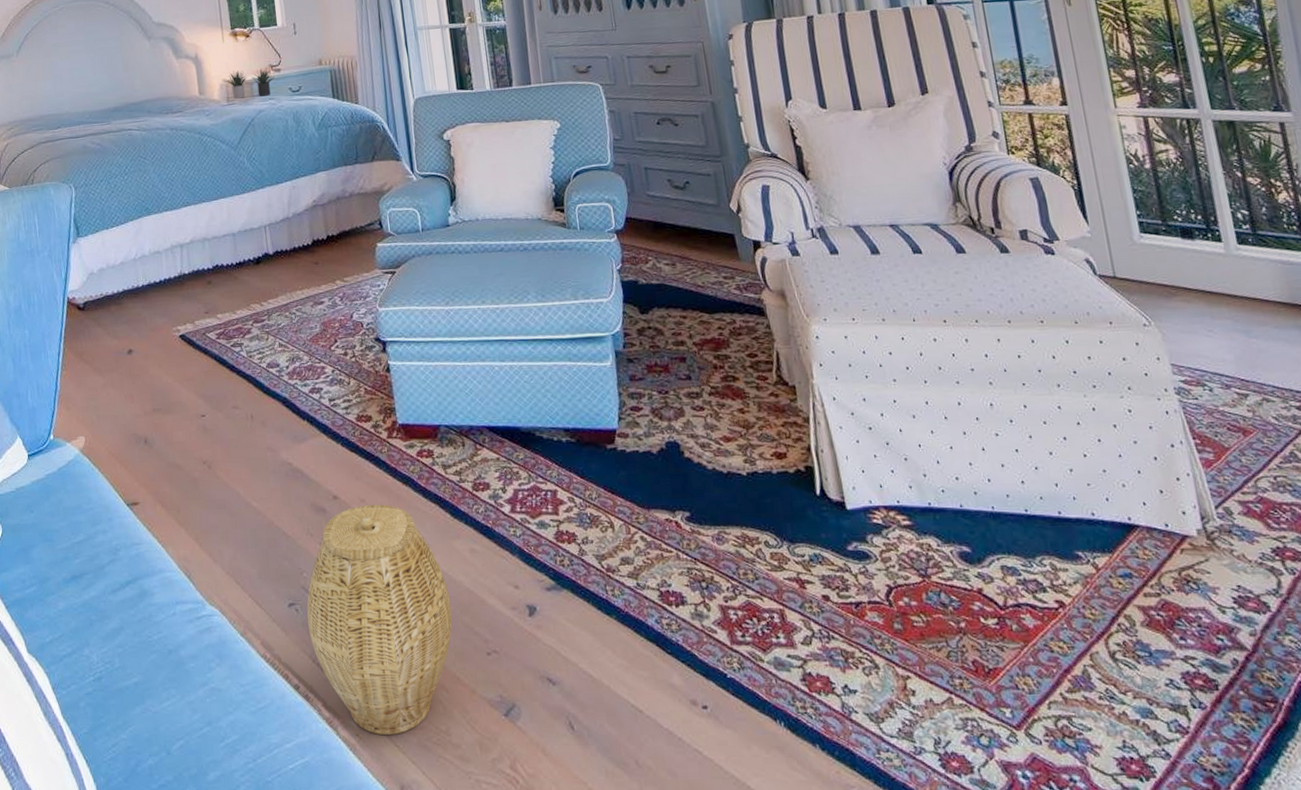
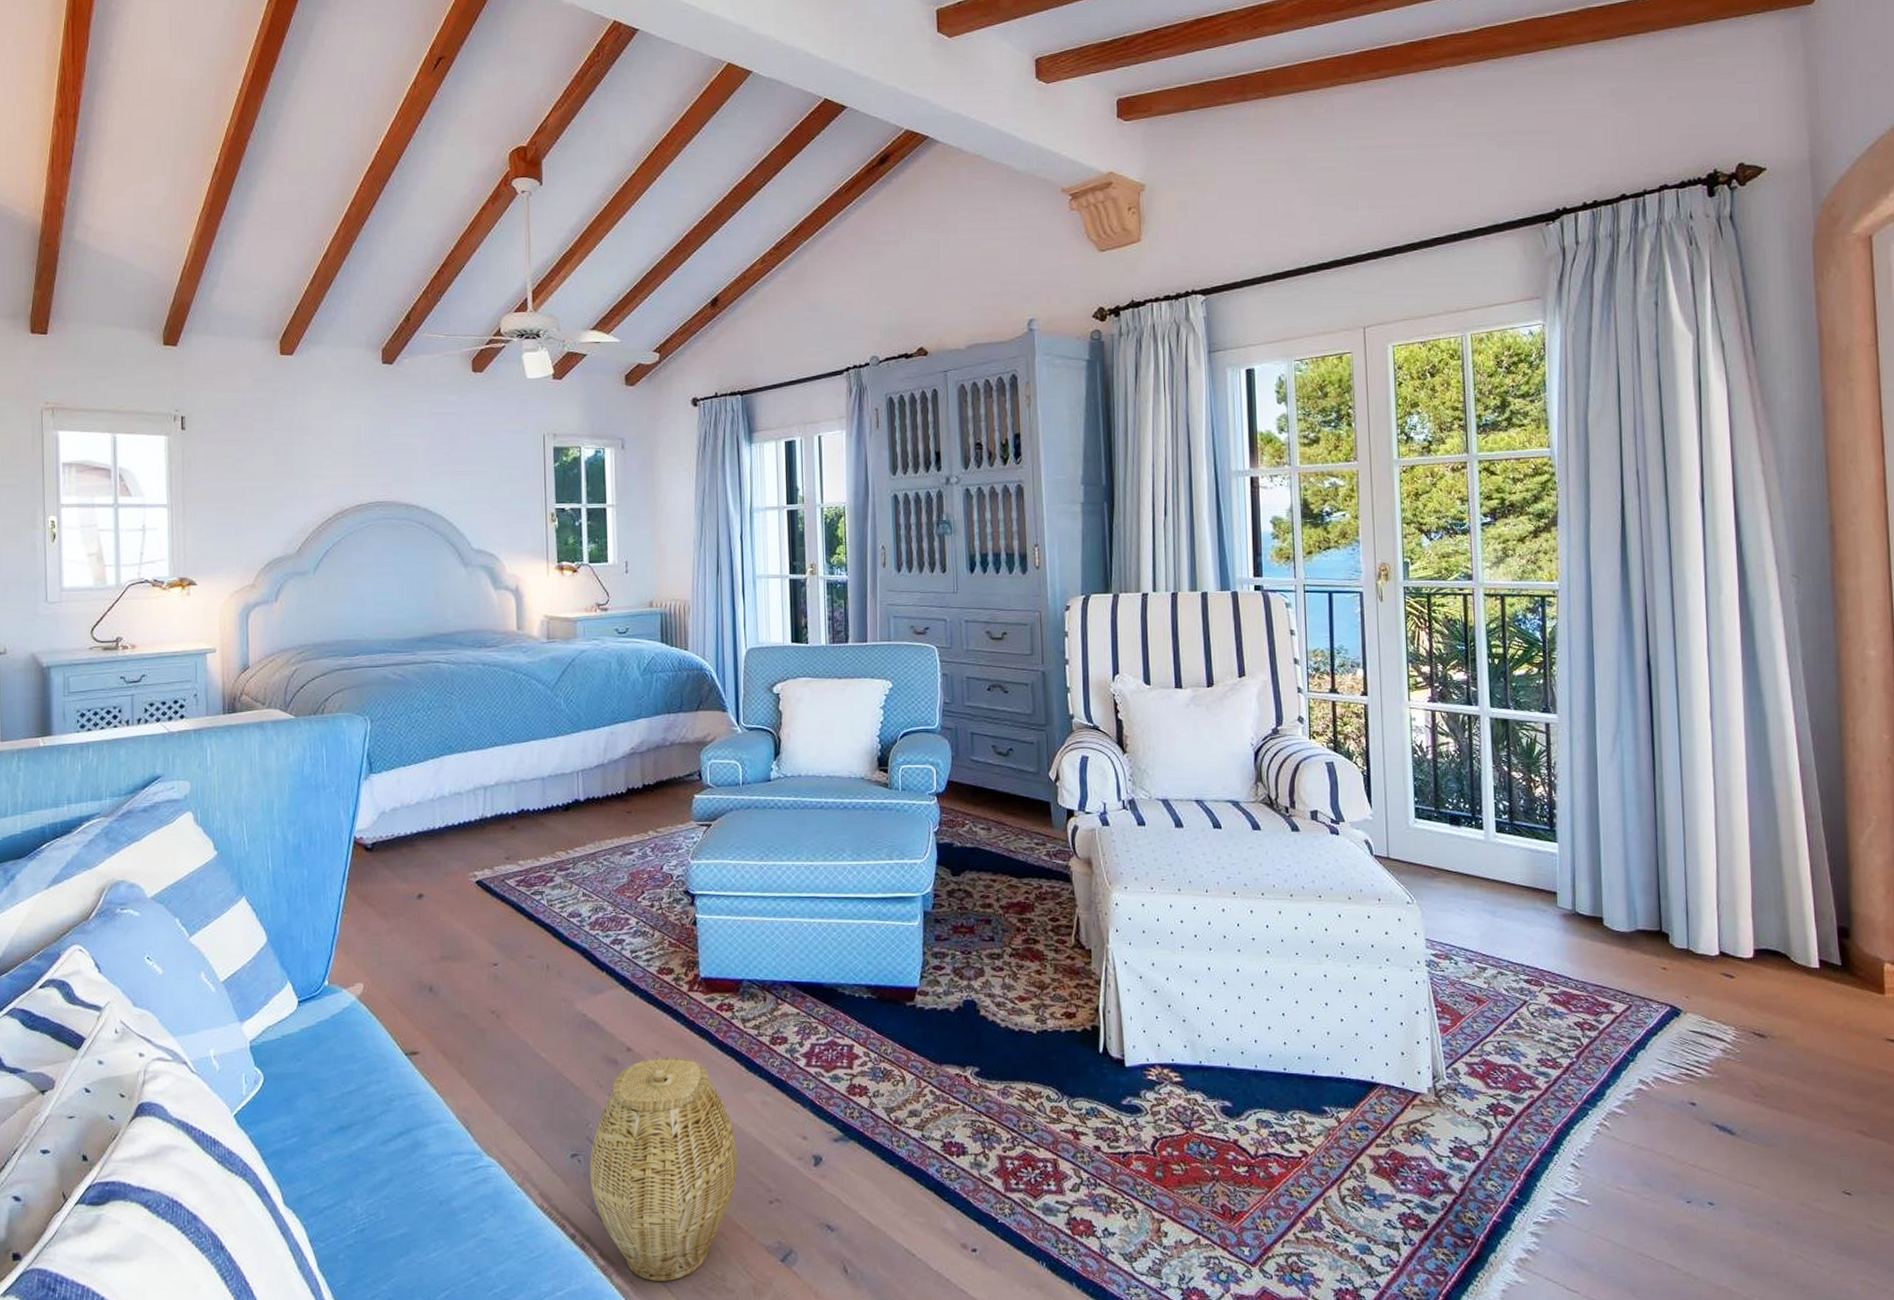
succulent plant: present [226,68,275,99] -> none [547,606,601,637]

